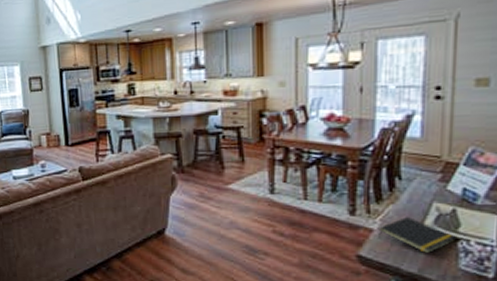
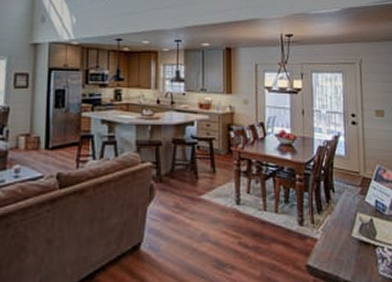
notepad: present [378,217,456,253] -> none [321,227,375,260]

